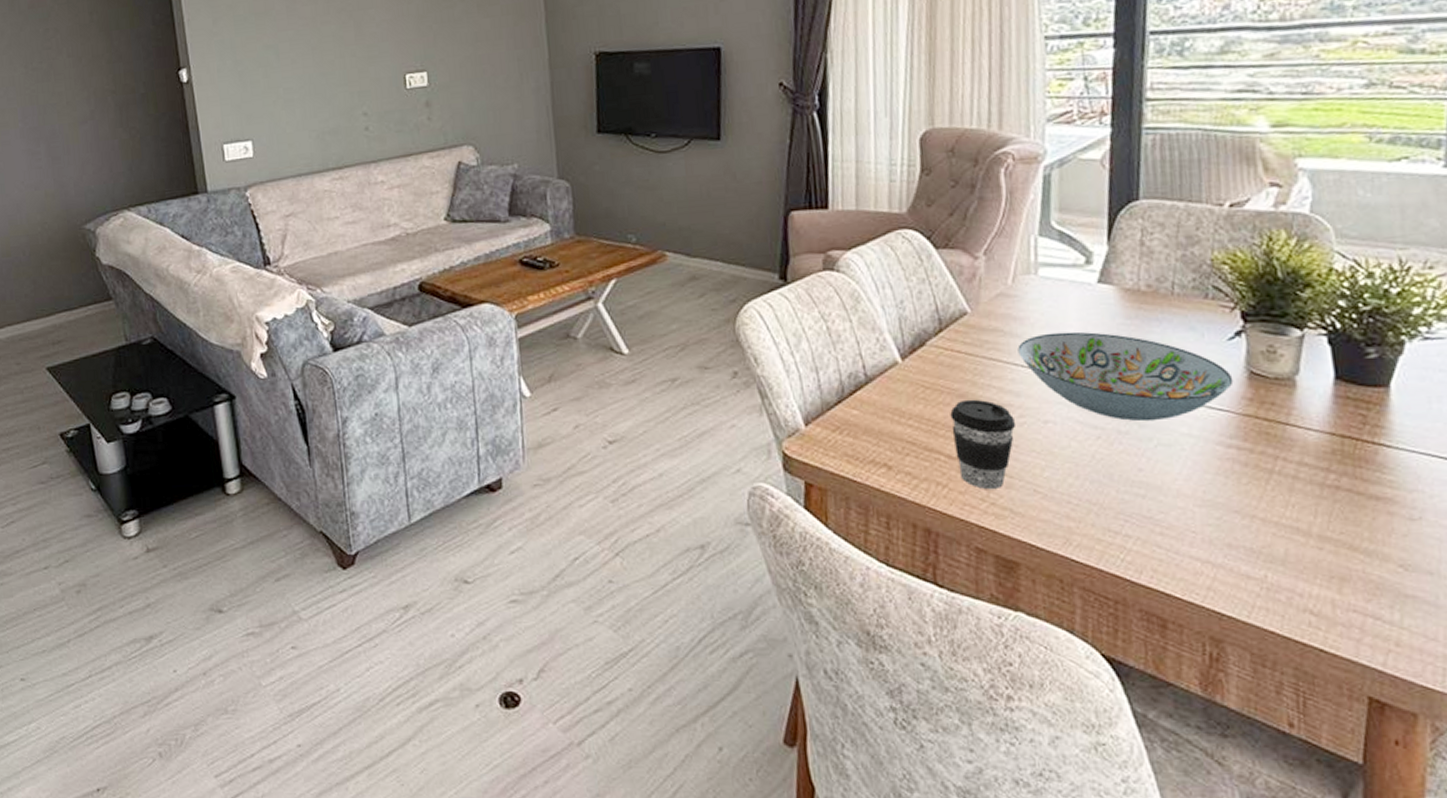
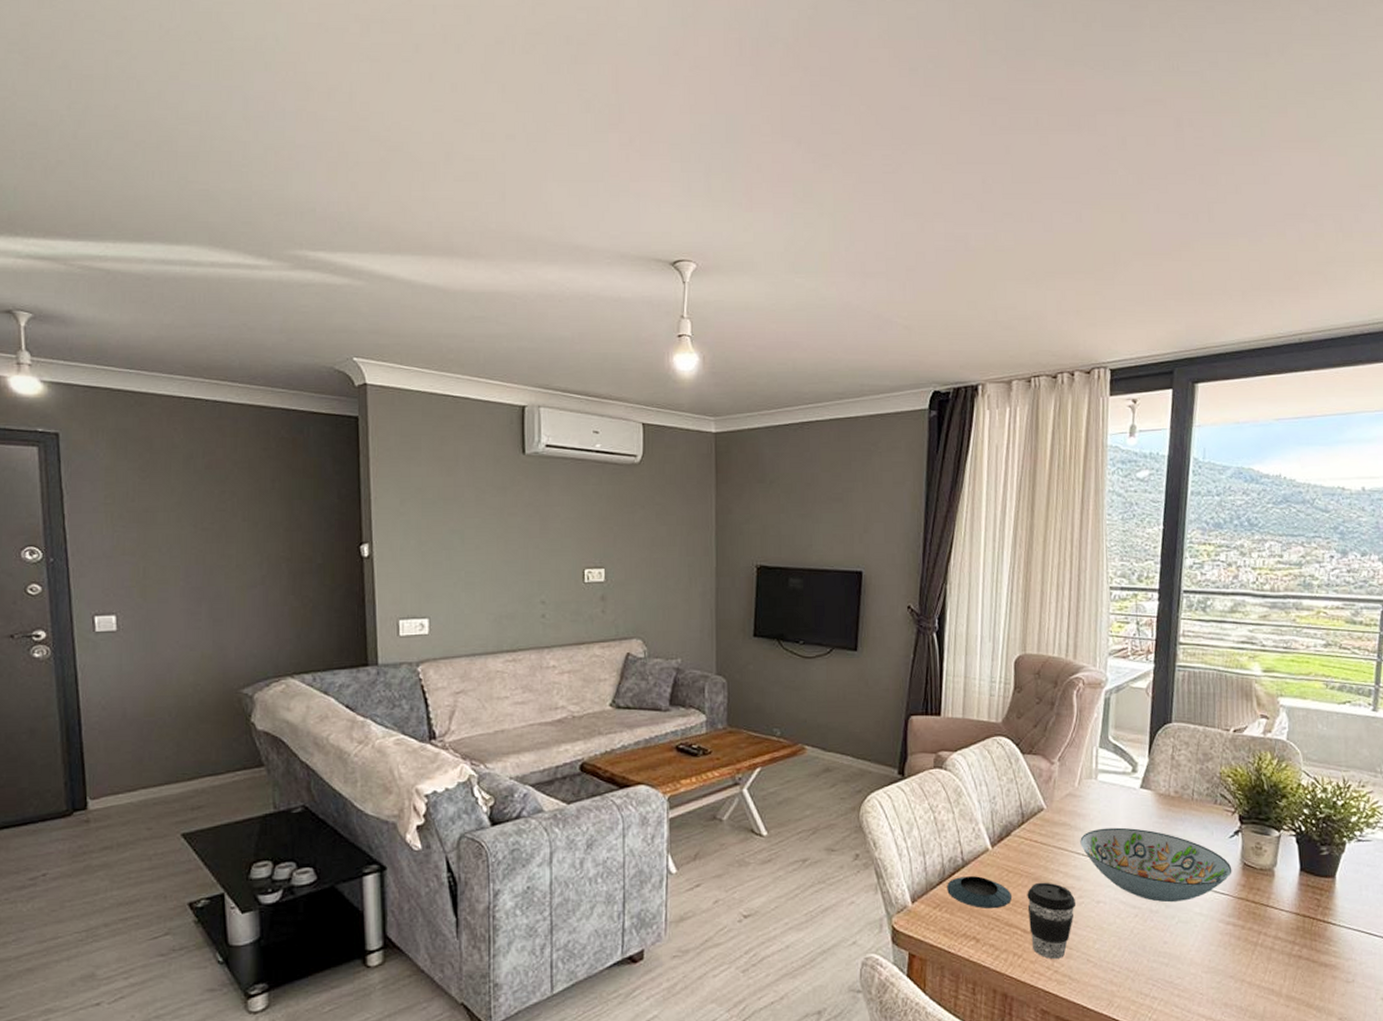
saucer: none [847,394,931,432] -> present [947,876,1012,909]

